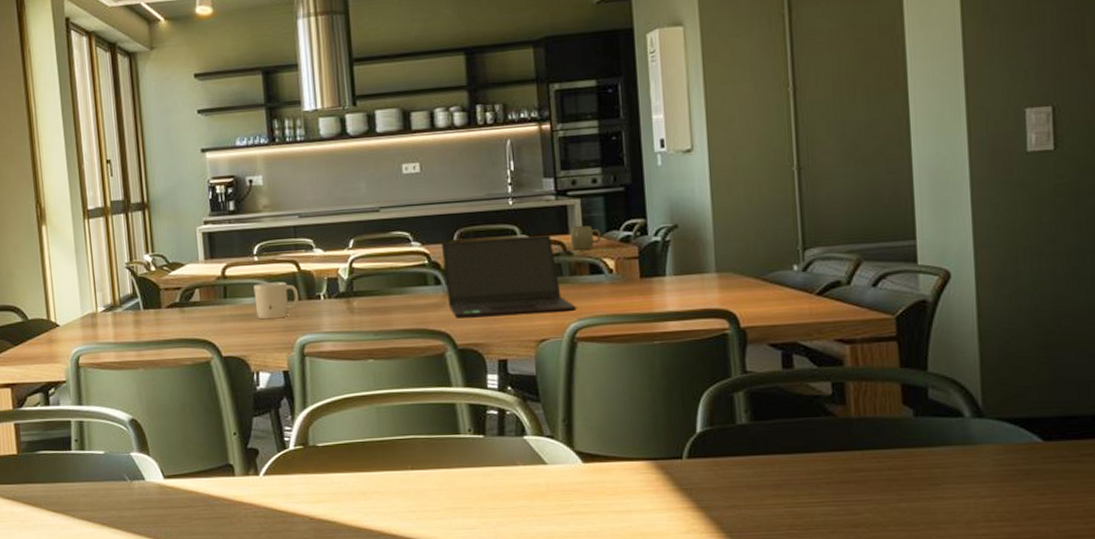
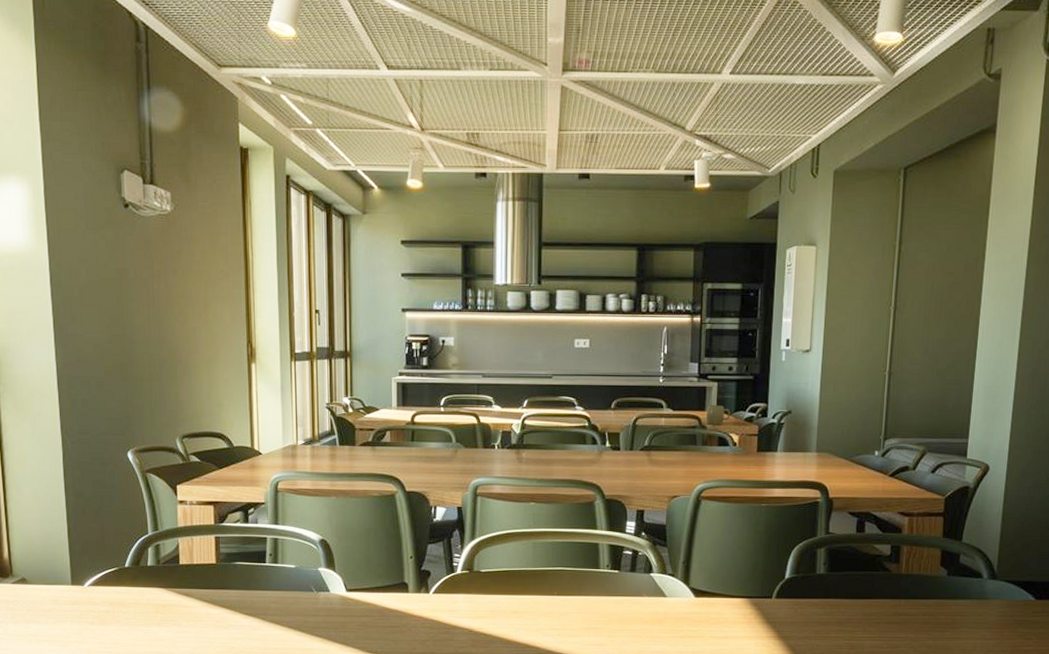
mug: present [253,281,299,320] -> none [438,431,477,462]
laptop: present [442,234,577,317] -> none [600,408,704,474]

